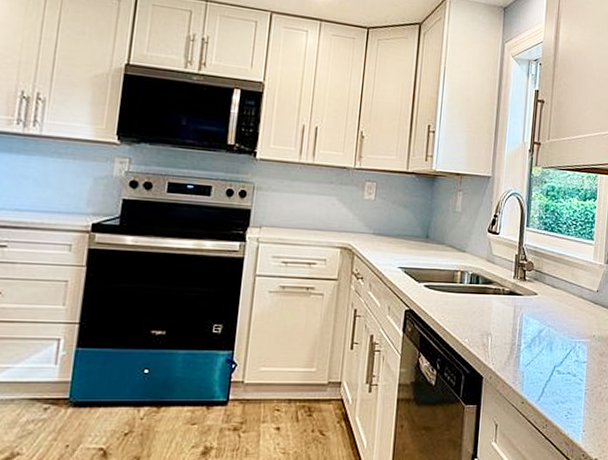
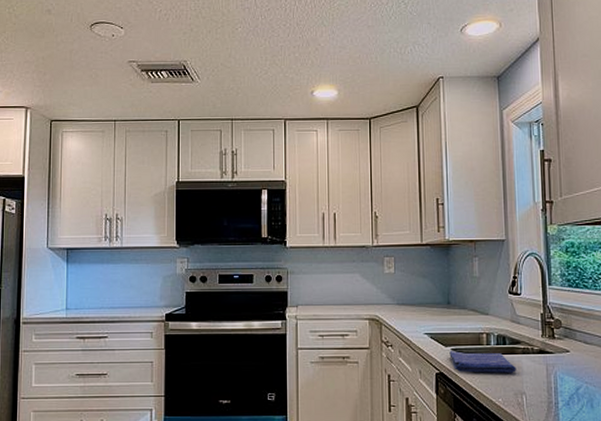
dish towel: none [421,287,486,313] -> present [449,351,516,373]

